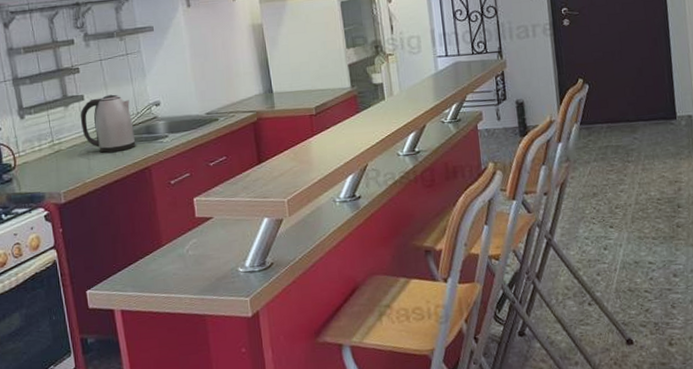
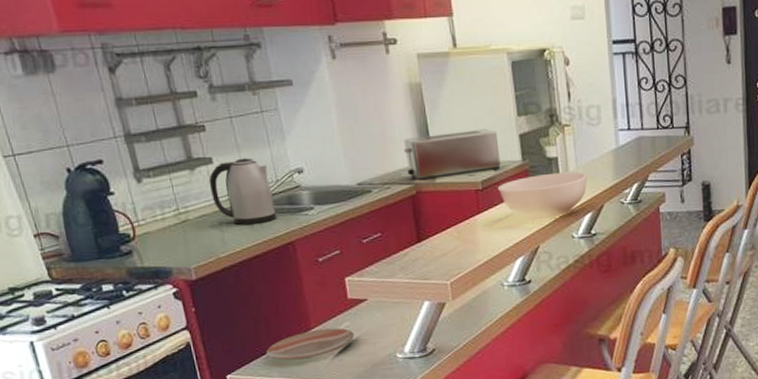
plate: none [122,244,201,276] -> present [266,328,355,361]
toaster: none [246,60,332,109] -> present [403,128,501,181]
bowl: none [329,95,411,141] -> present [497,171,588,220]

